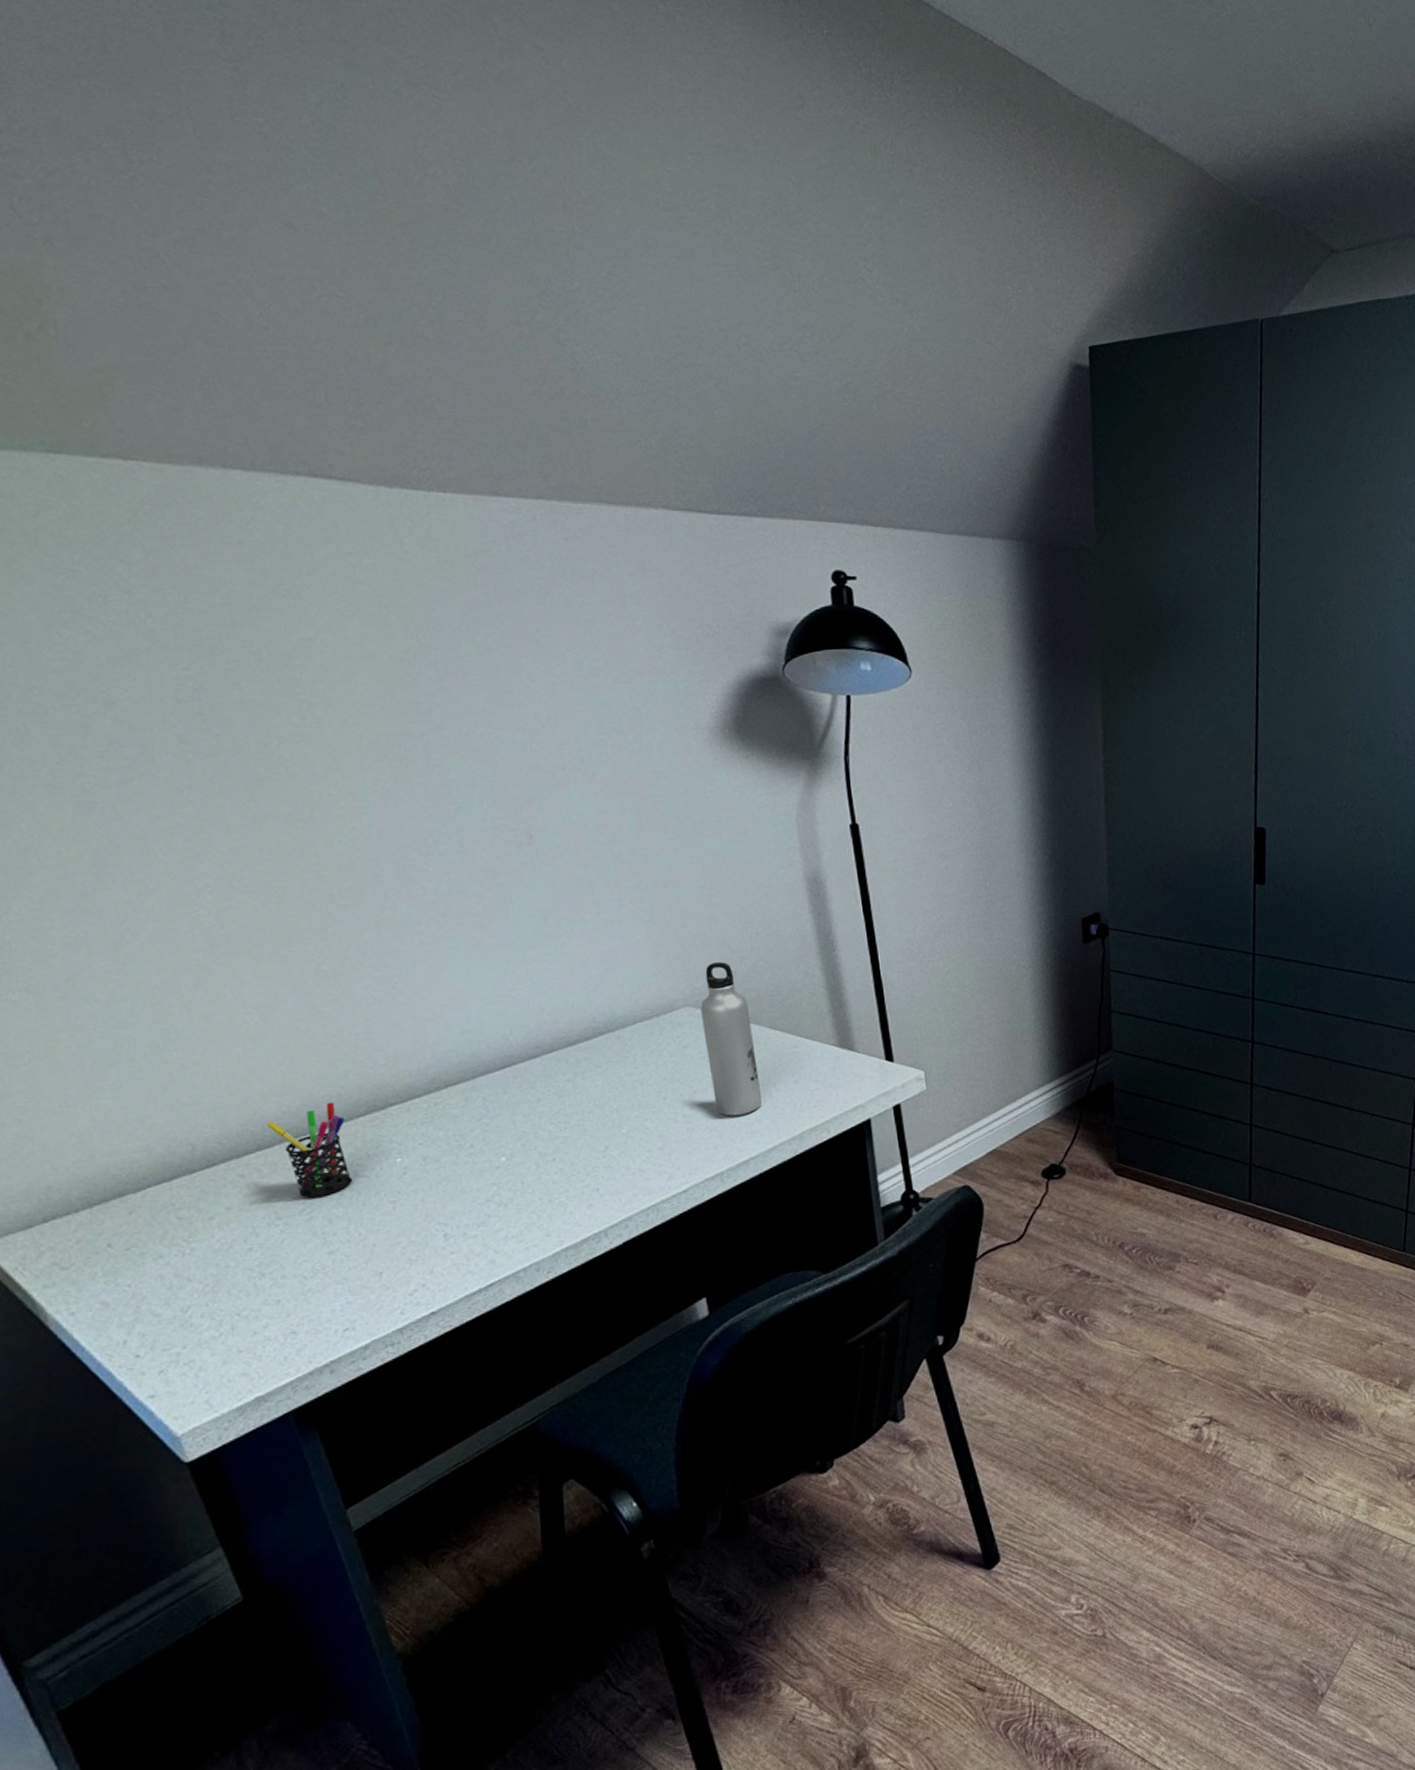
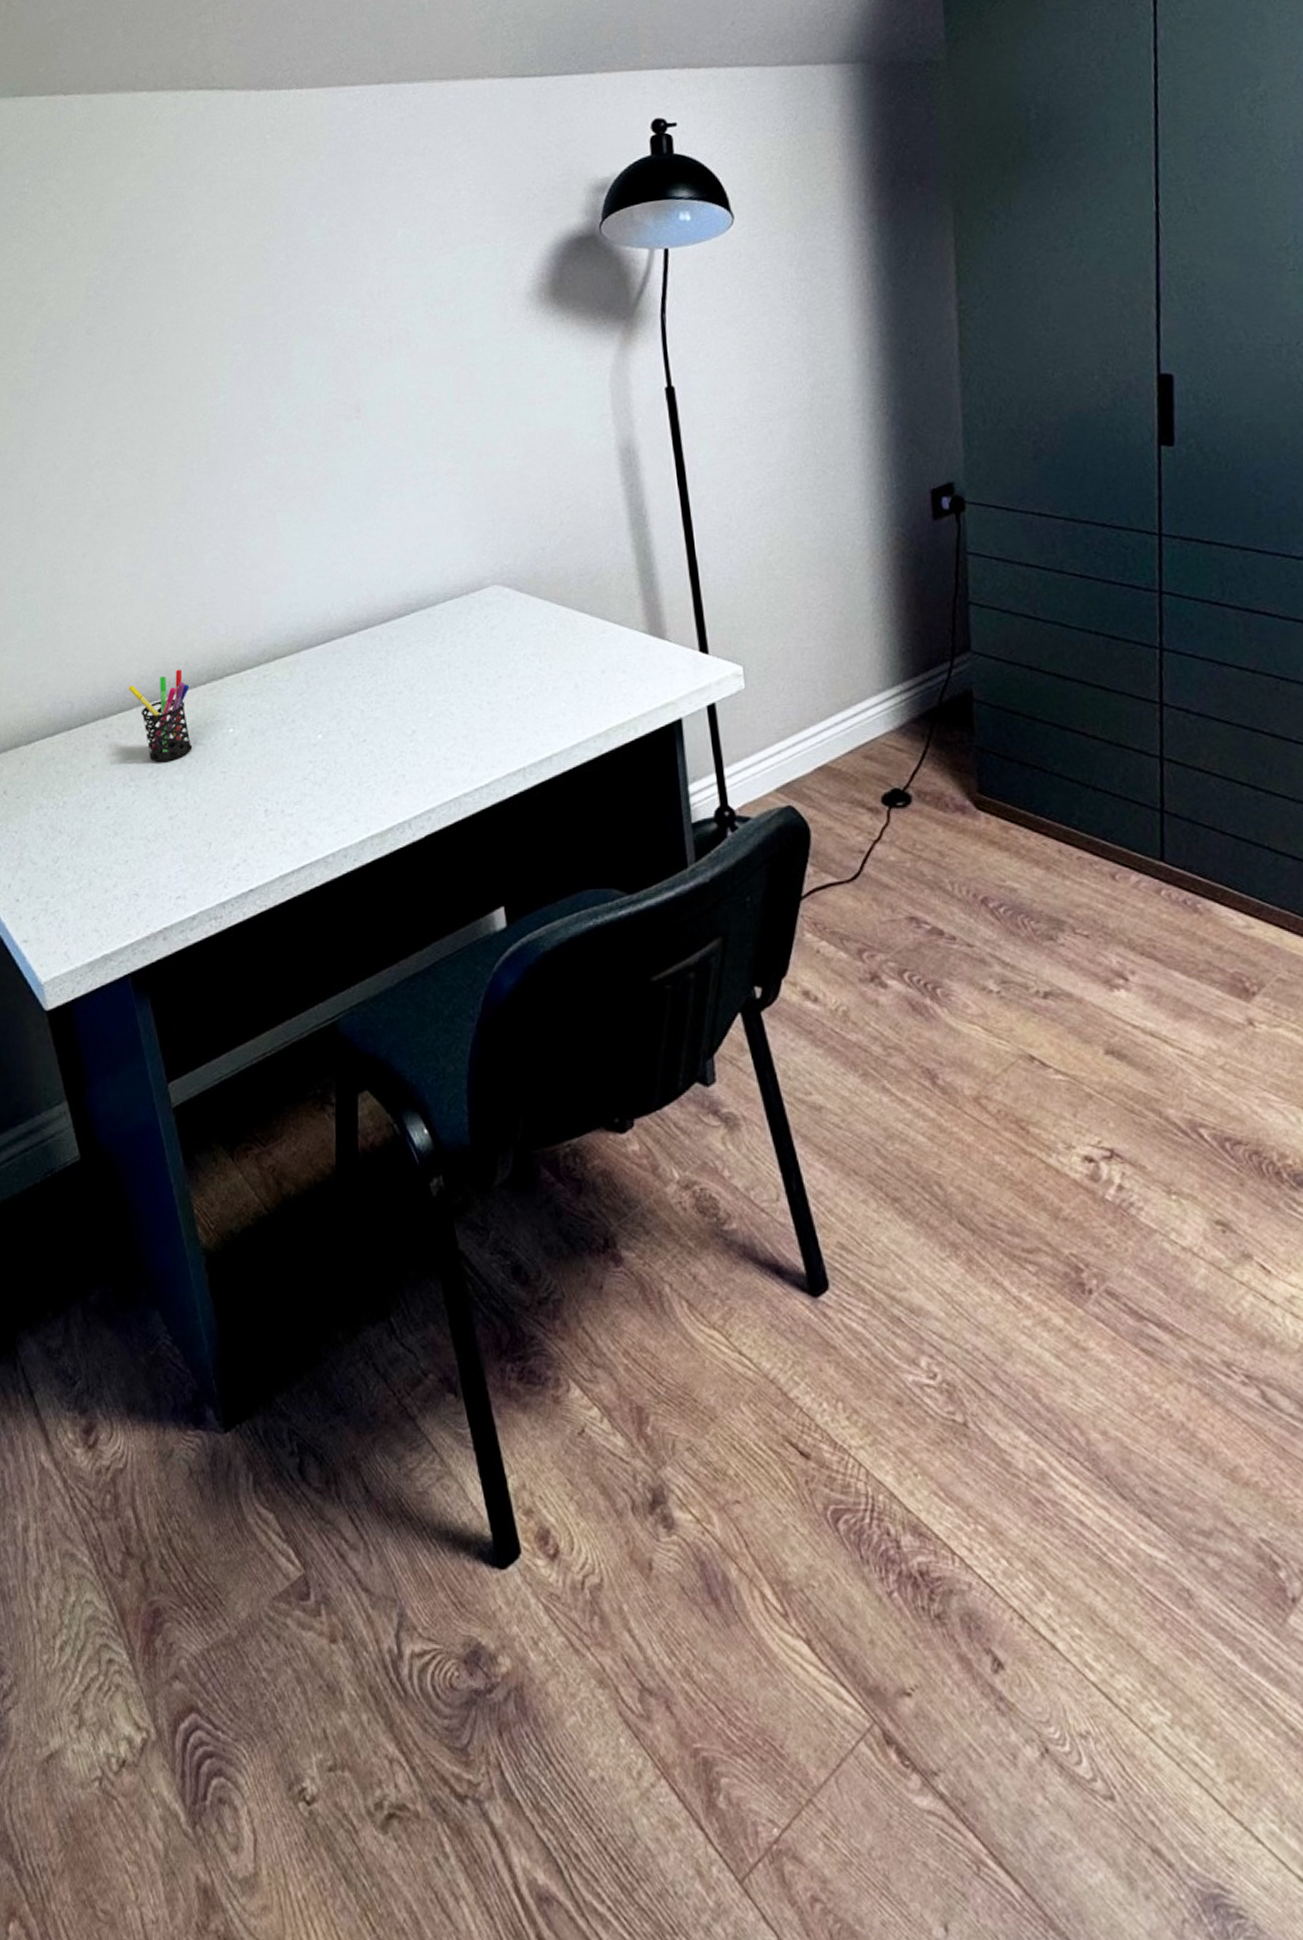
water bottle: present [700,962,762,1116] -> none [508,538,567,706]

